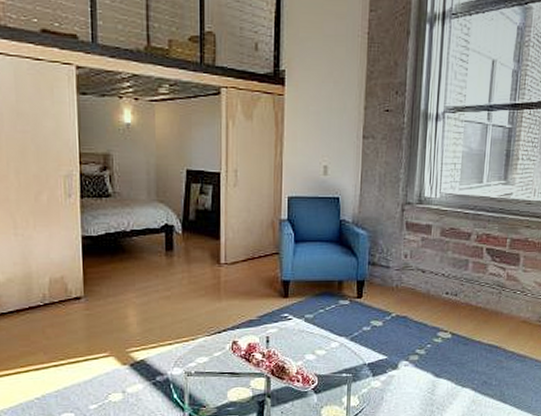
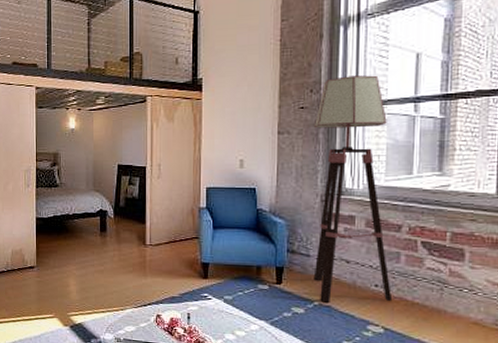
floor lamp: none [392,79,464,313] -> present [313,75,393,303]

